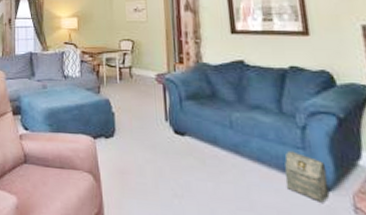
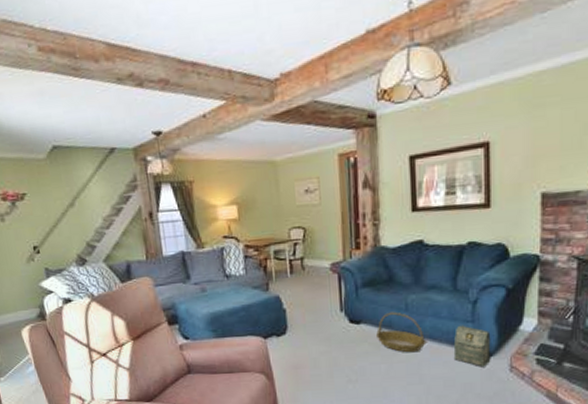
basket: none [201,127,255,174] -> present [376,312,426,353]

